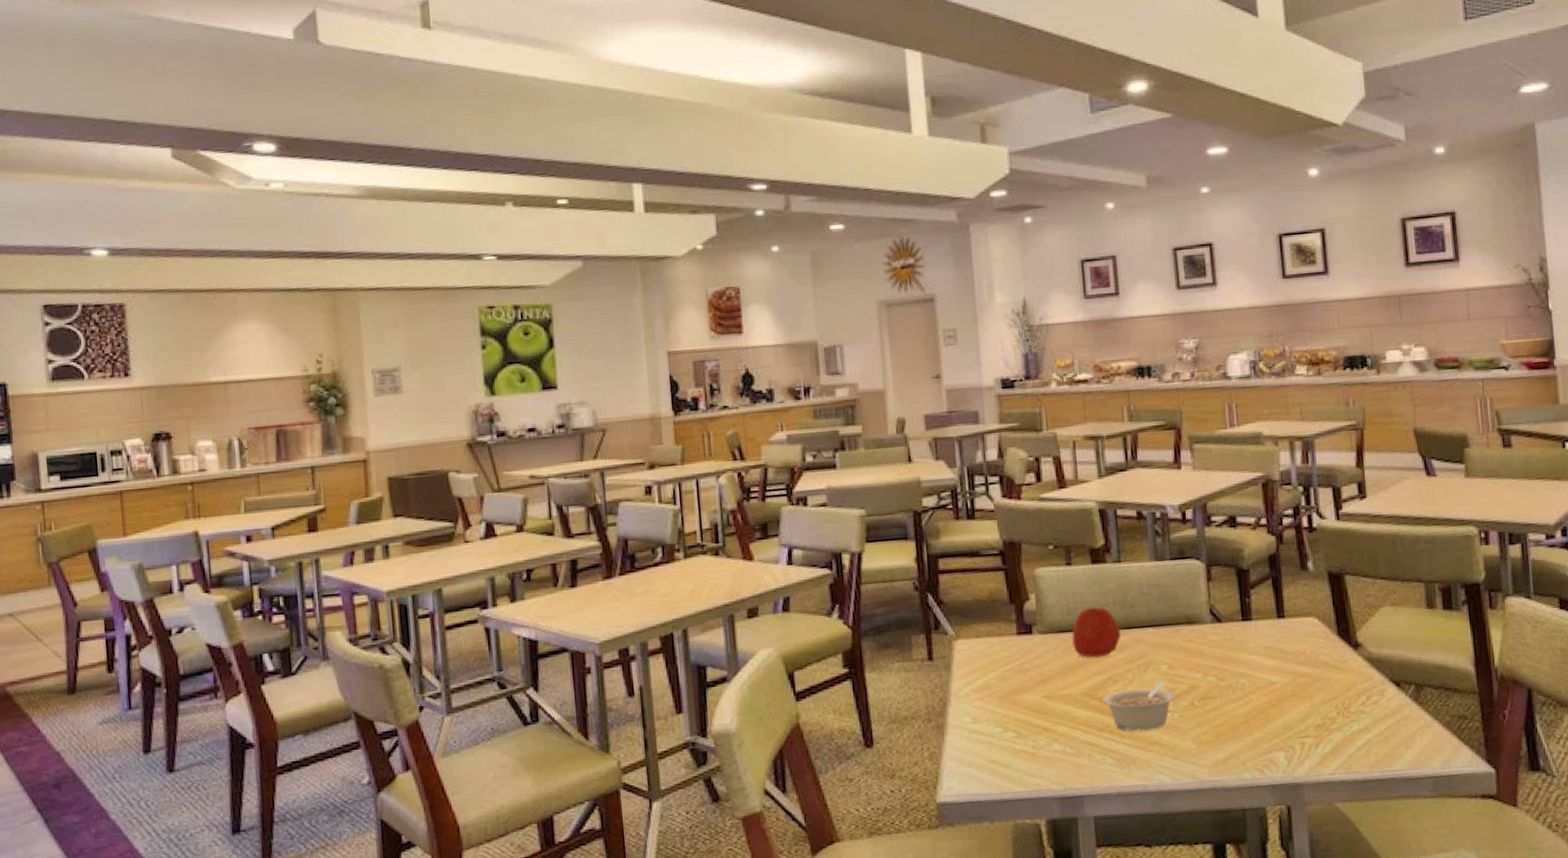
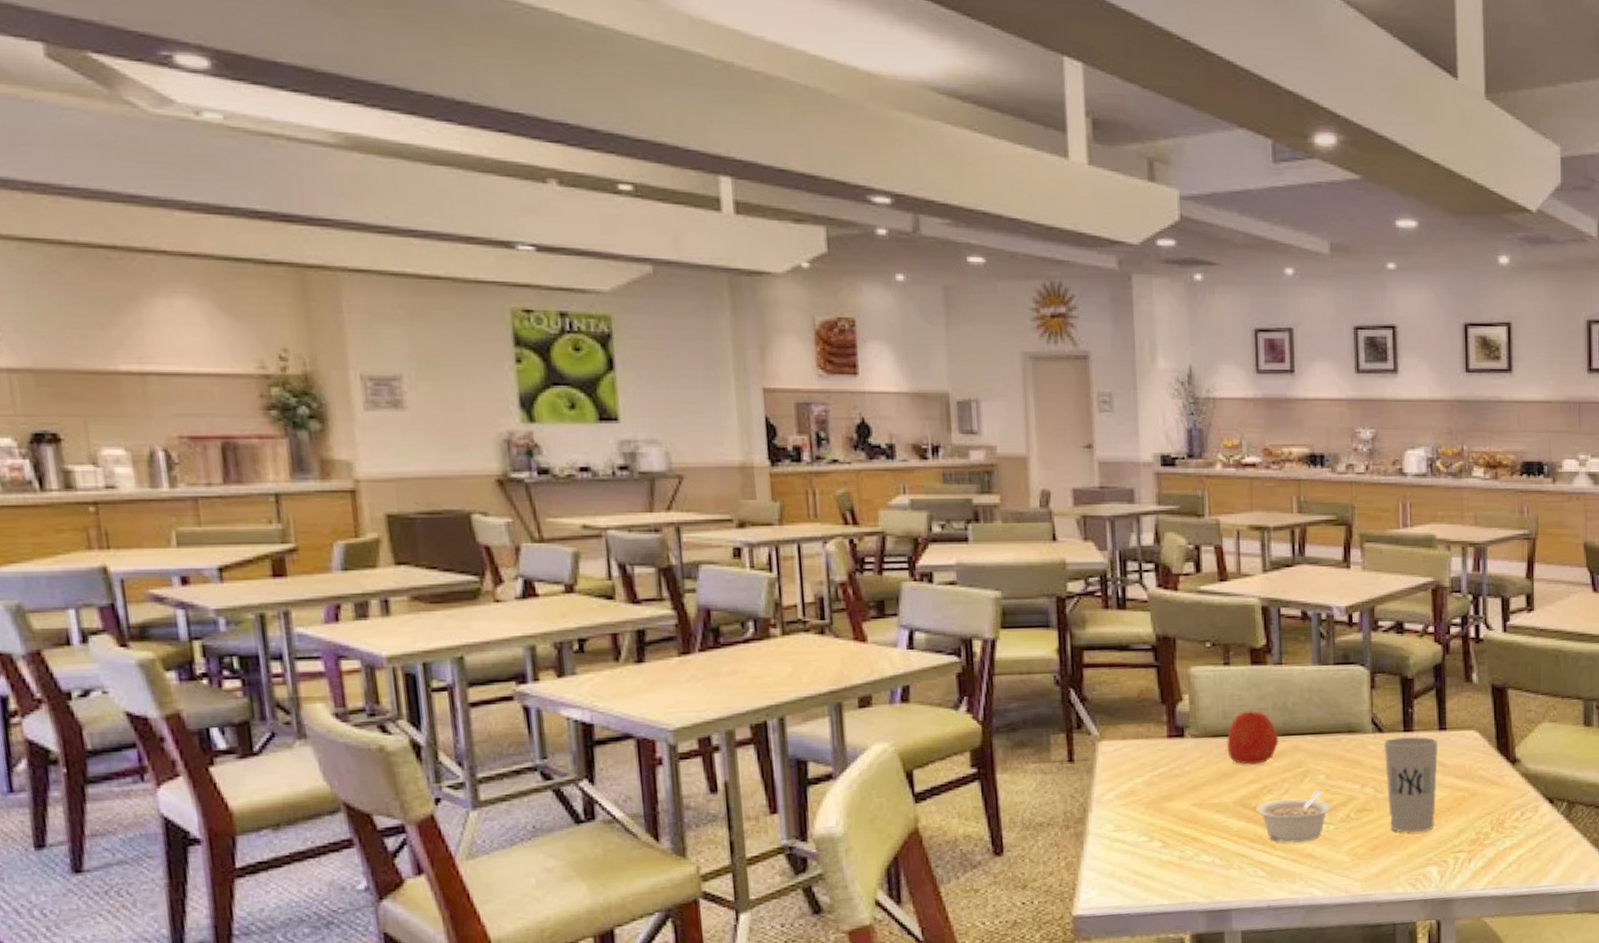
cup: none [1223,625,1279,719] -> present [1384,737,1438,833]

